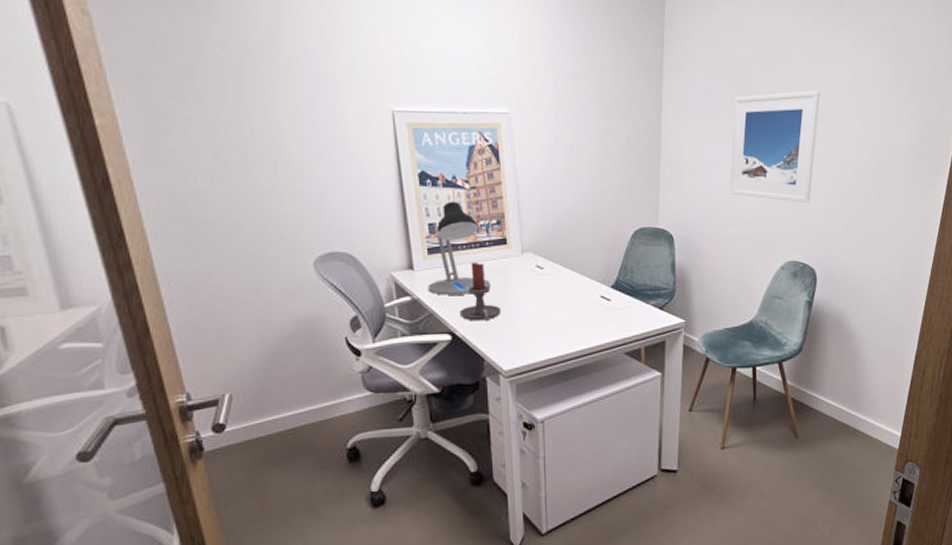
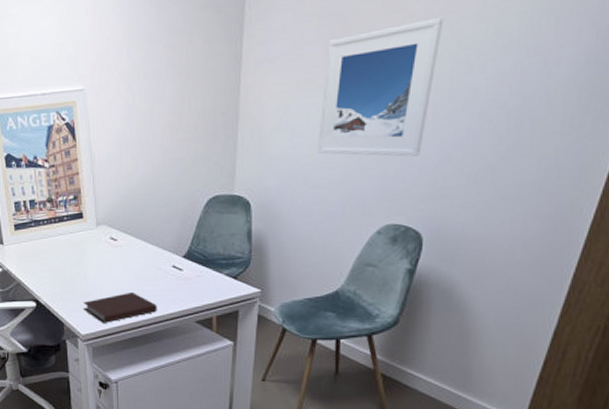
desk lamp: present [428,201,491,295] -> none [16,180,69,267]
candle holder: present [459,262,501,321] -> none [42,236,79,290]
notebook: none [506,322,586,357] -> present [83,291,157,323]

